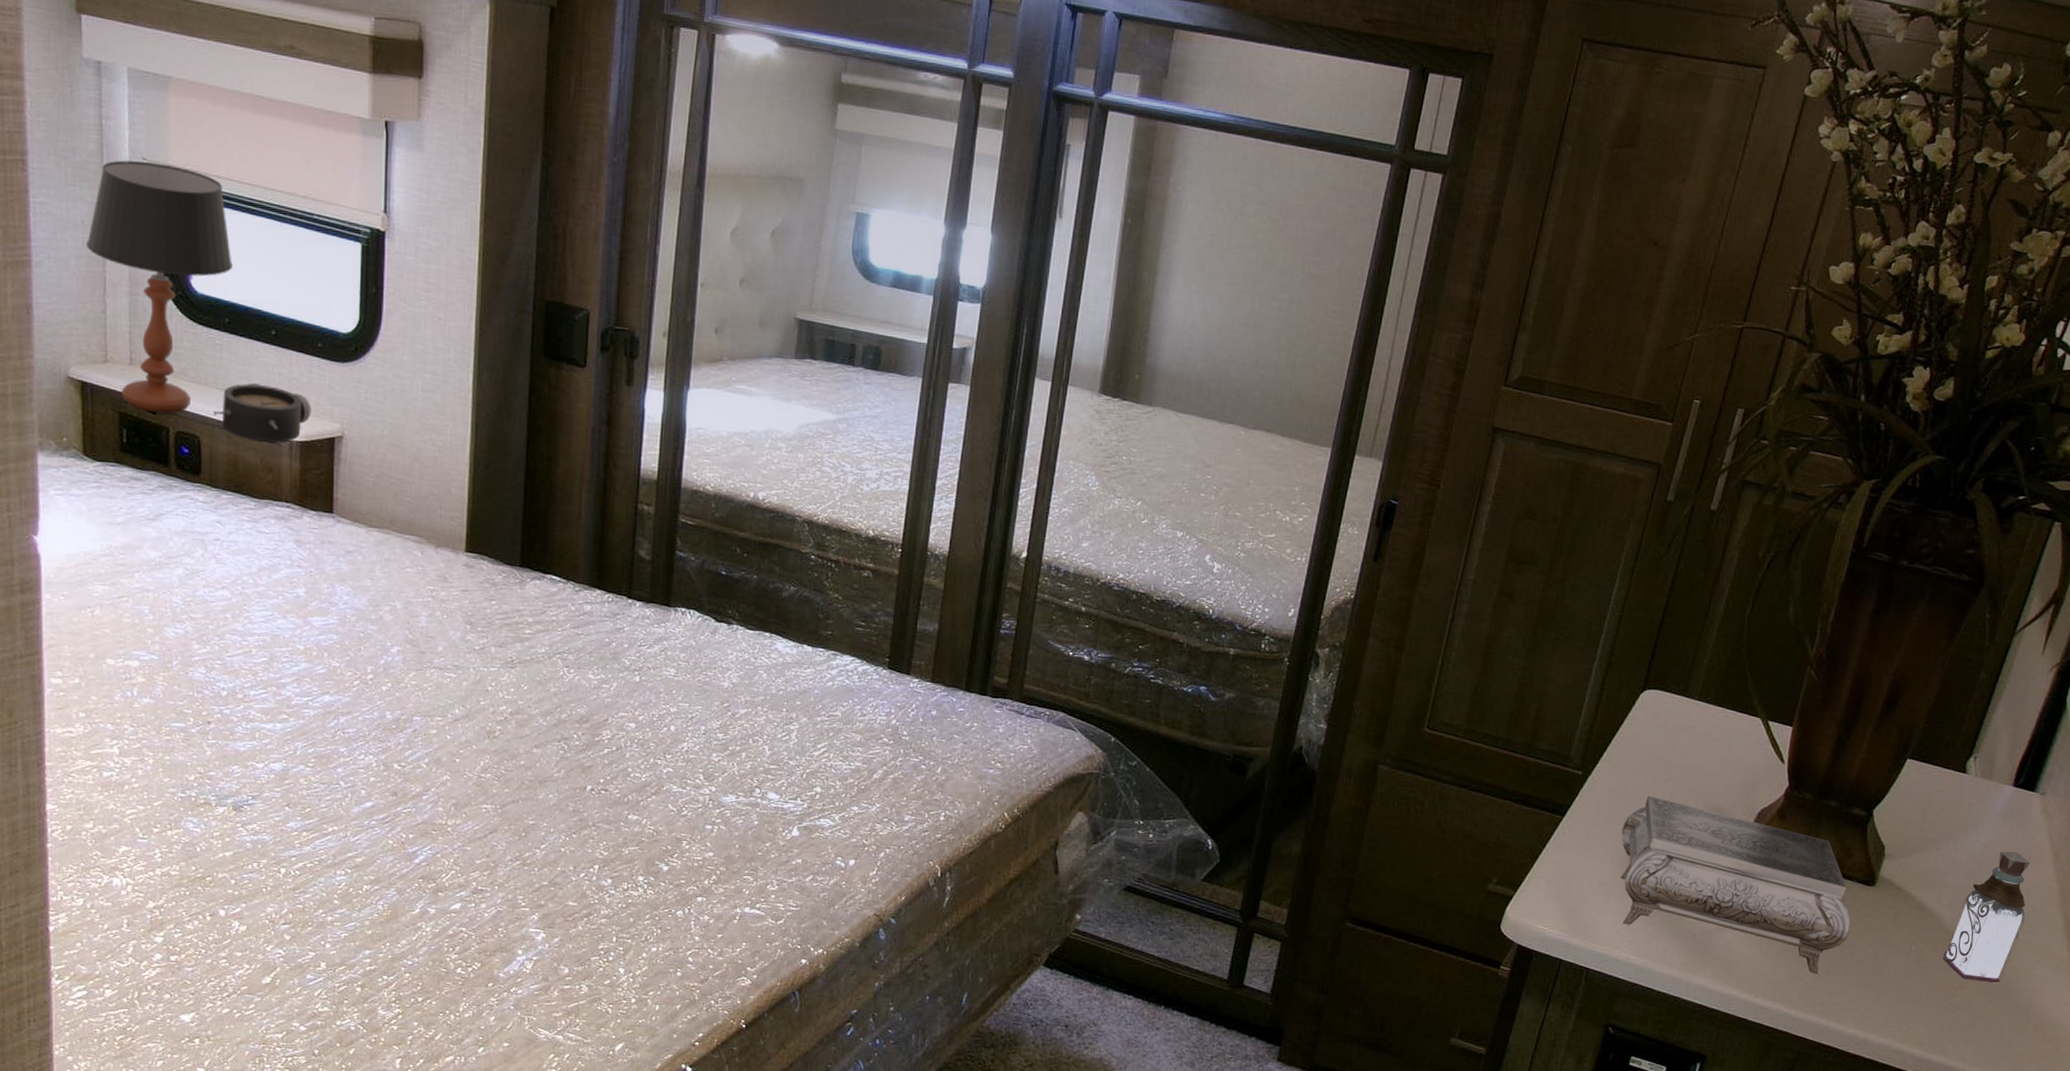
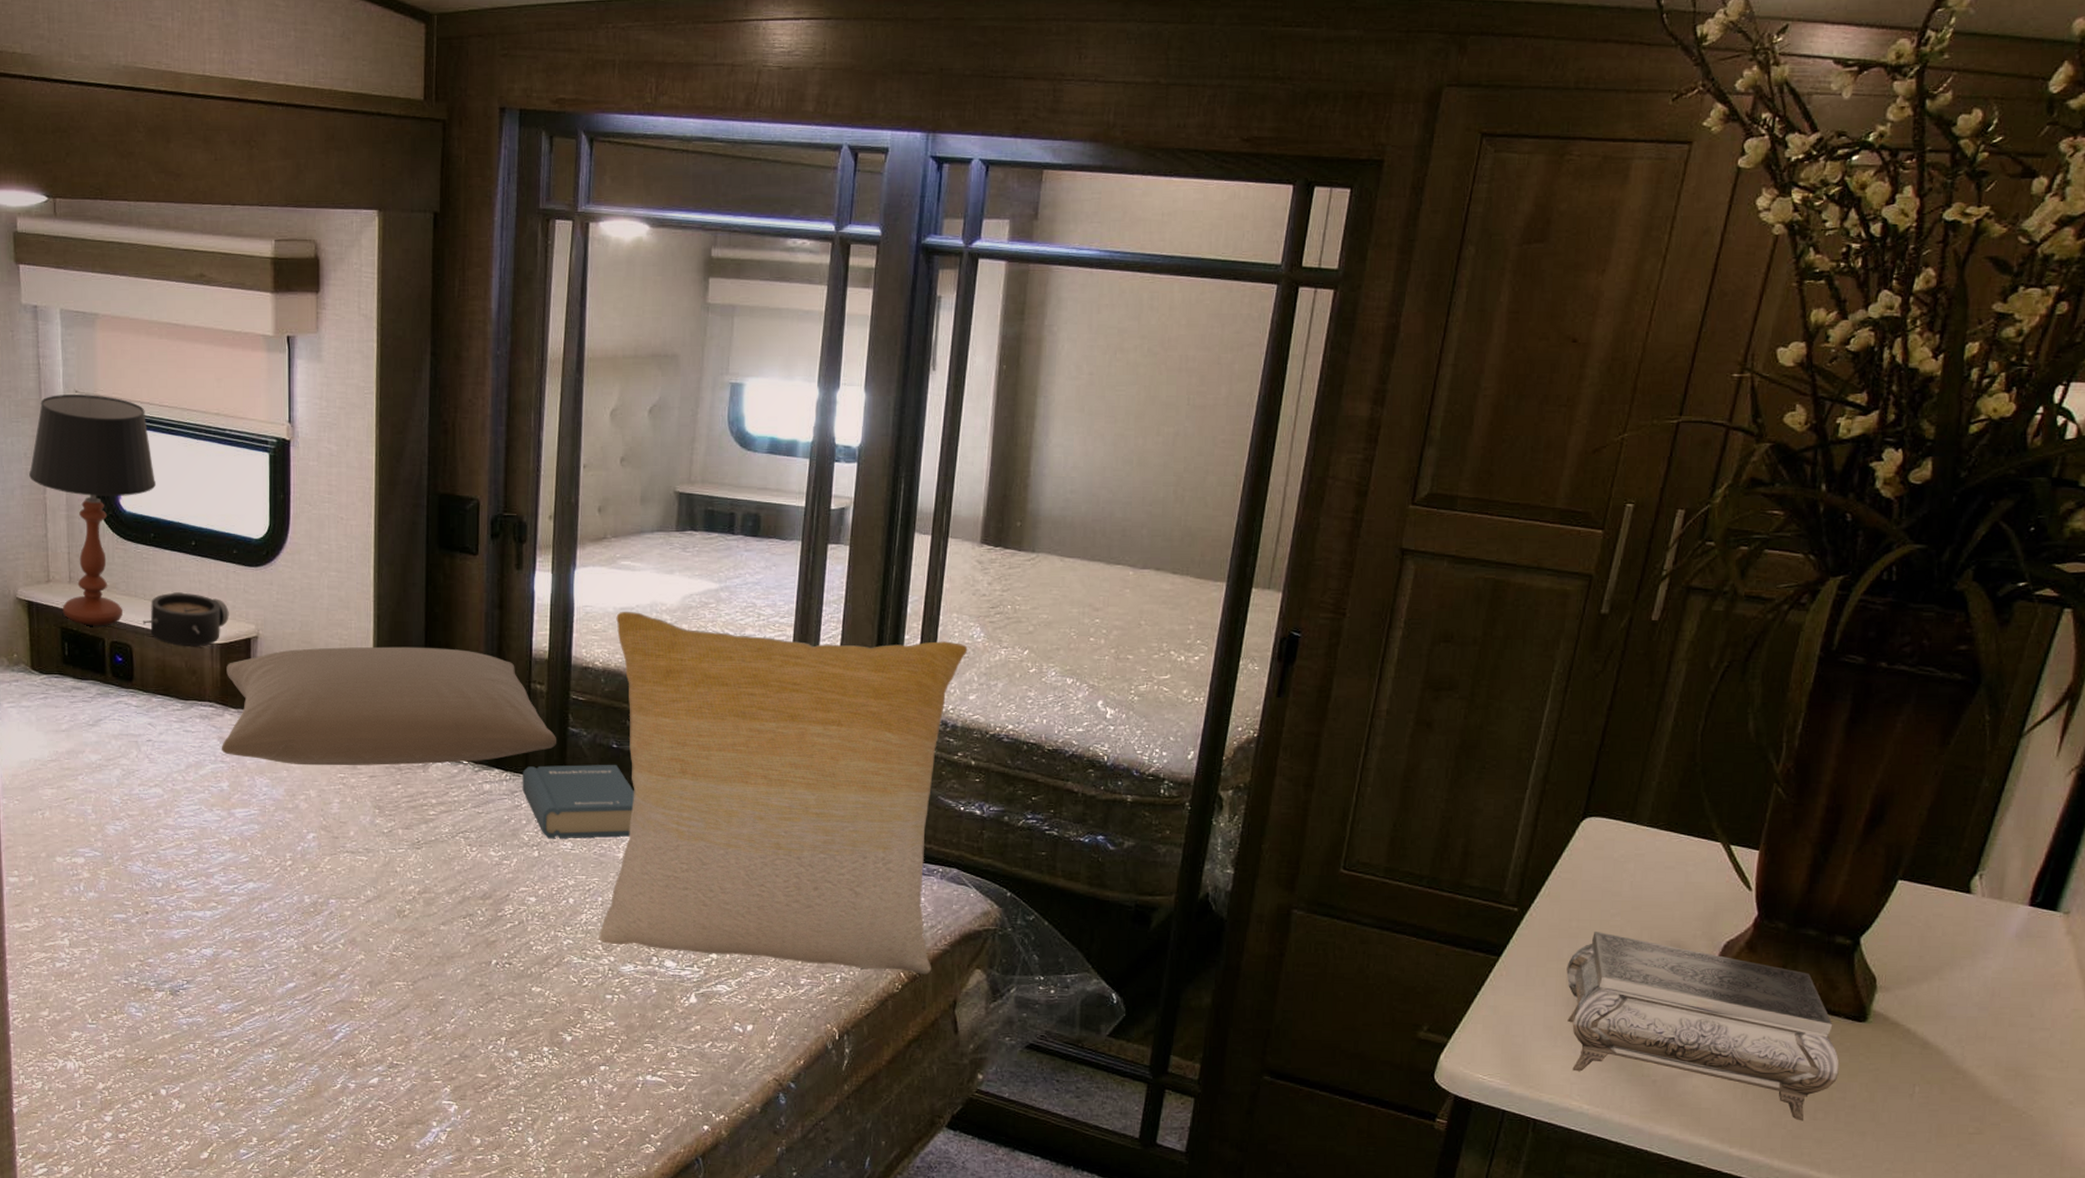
pillow: none [299,452,663,581] -> present [222,646,556,766]
book: none [625,588,743,666] -> present [522,765,635,839]
pillow: none [700,436,1083,815] -> present [599,611,968,974]
perfume bottle: present [1942,851,2030,983] -> none [1953,978,2055,1126]

